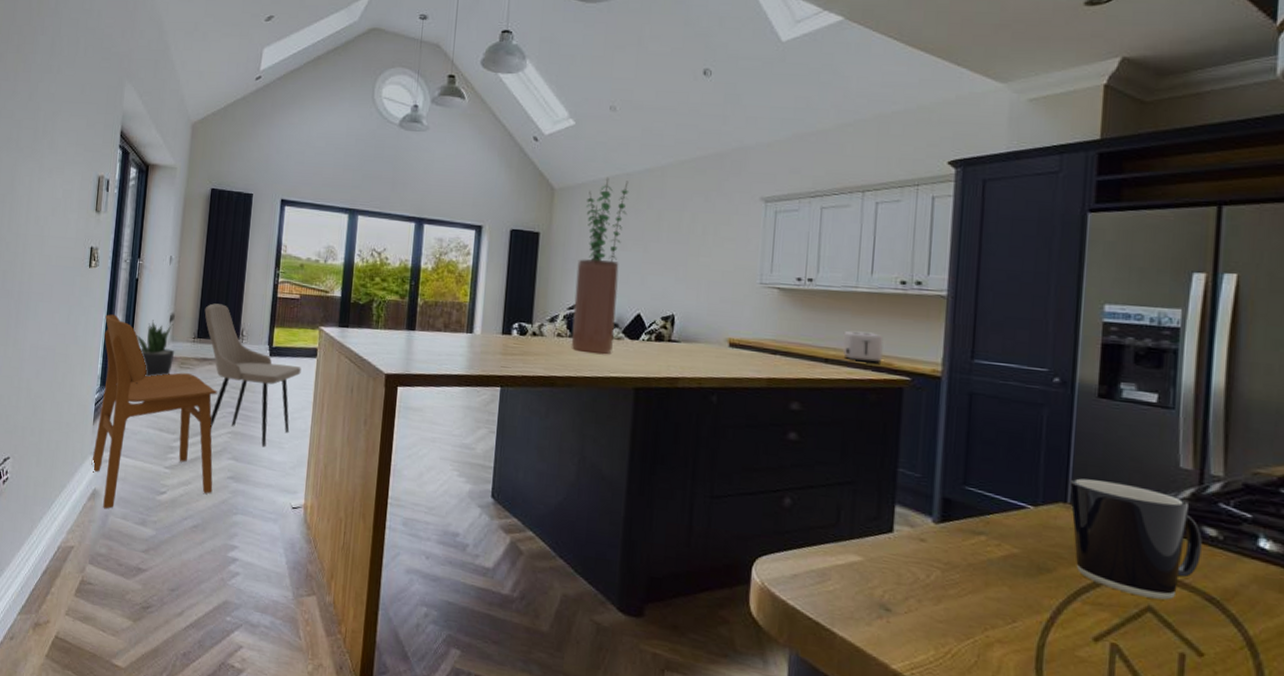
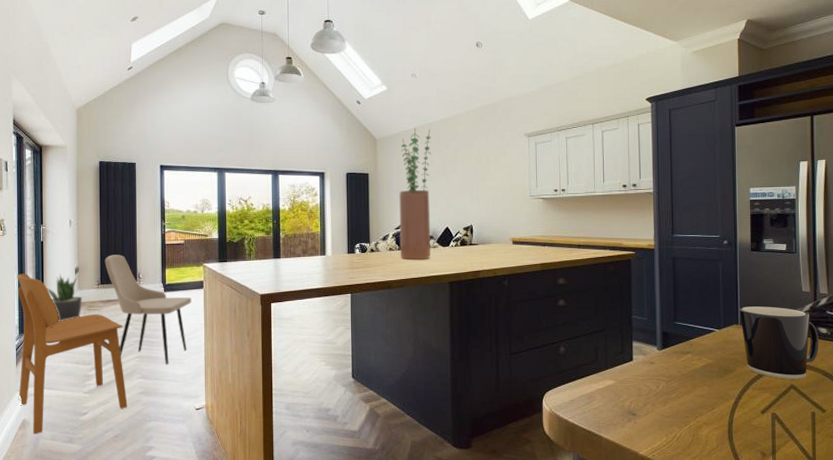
toaster: present [843,330,884,364] -> none [589,223,615,245]

